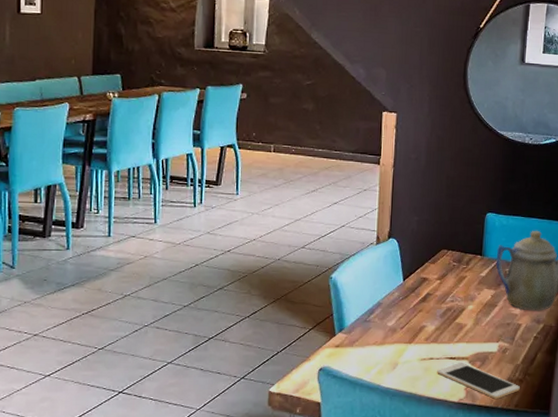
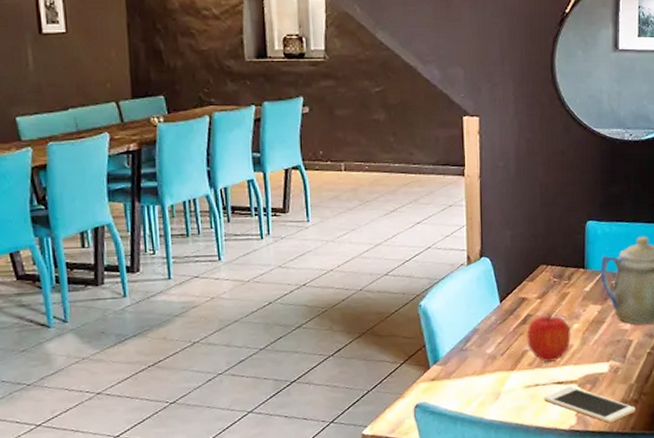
fruit: none [424,294,466,339] -> present [526,314,571,363]

